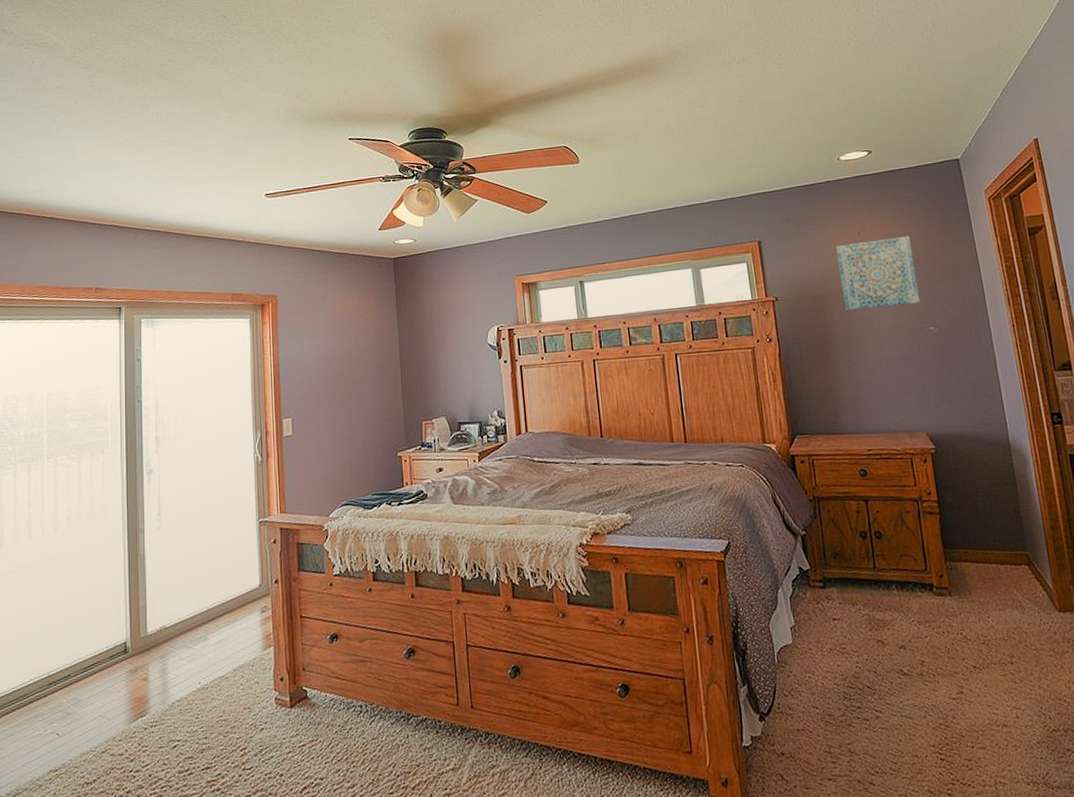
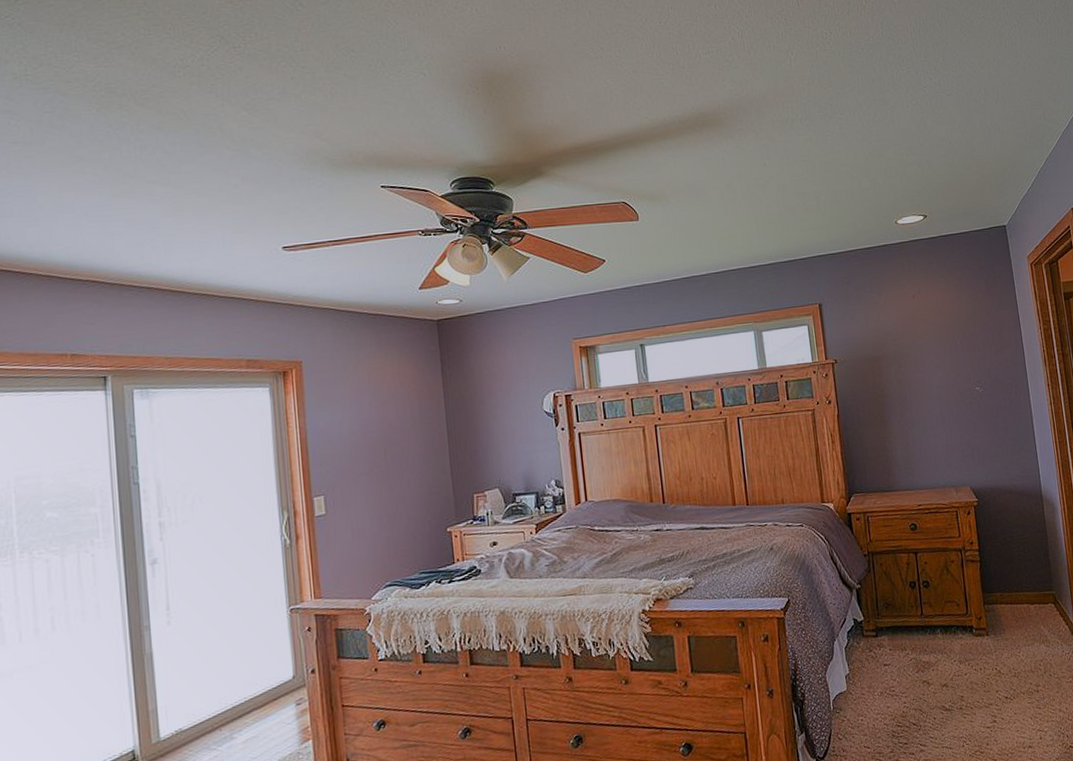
wall art: present [836,235,921,311] -> none [892,299,968,373]

